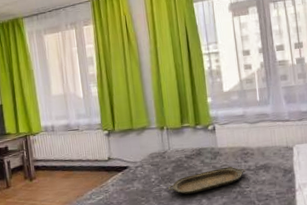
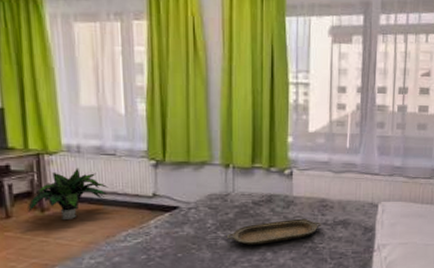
potted plant: none [20,143,75,186] -> present [26,167,108,221]

